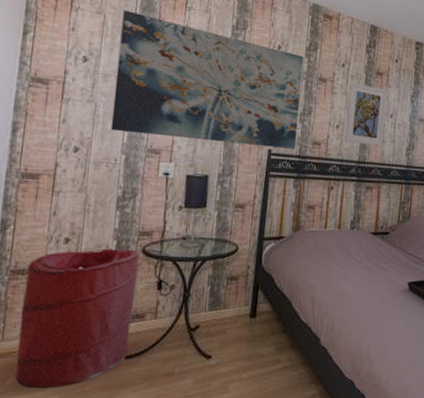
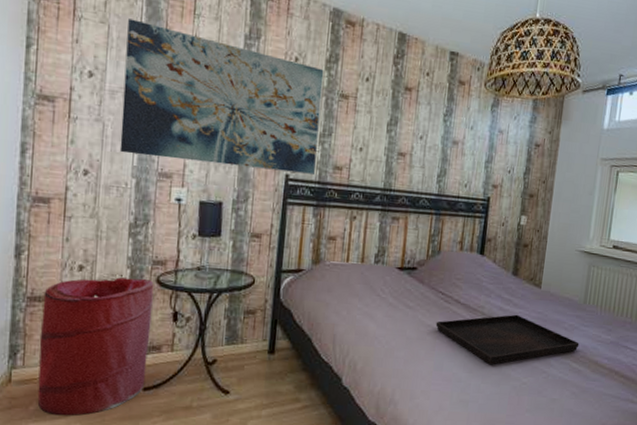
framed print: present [344,81,388,146] -> none [368,98,417,172]

